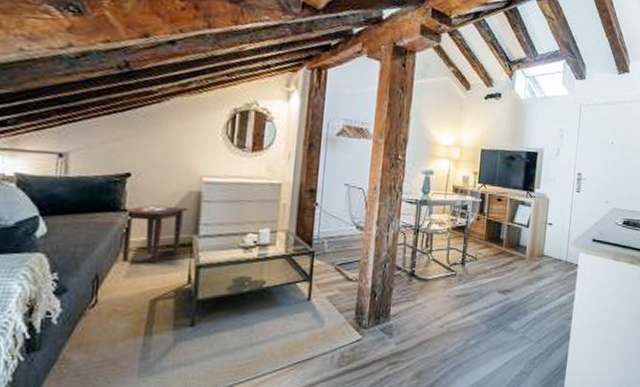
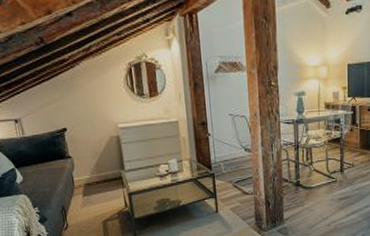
side table: present [121,205,189,263] -> none [69,149,114,195]

